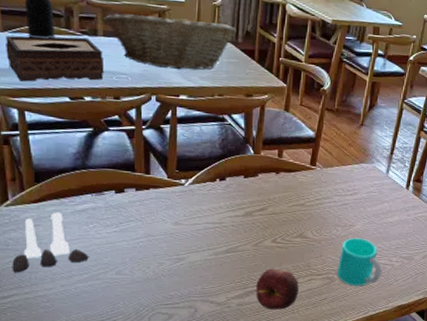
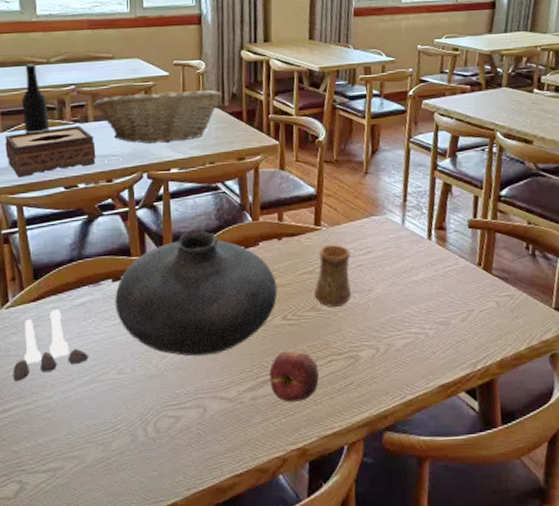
vase: none [117,156,271,266] -> present [115,231,278,357]
cup: none [302,184,340,237] -> present [313,245,352,308]
cup: present [337,237,382,286] -> none [361,304,415,364]

